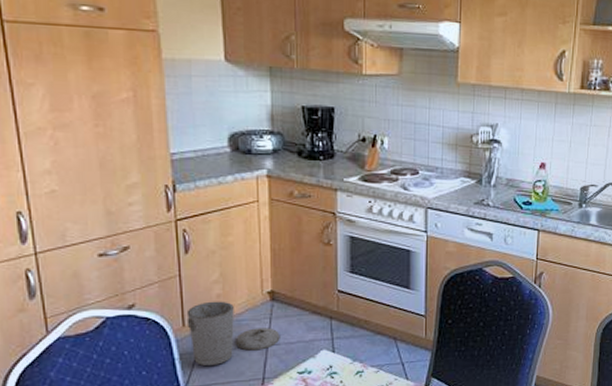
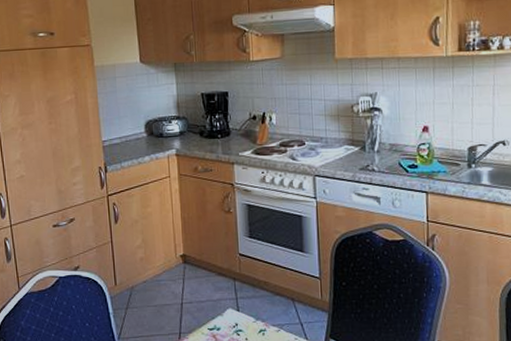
trash can: present [186,301,280,365] -> none [117,263,192,320]

